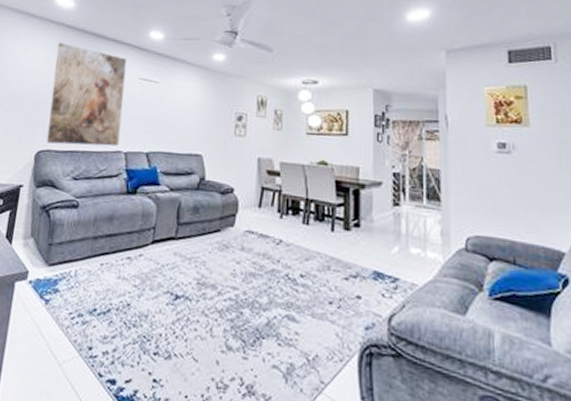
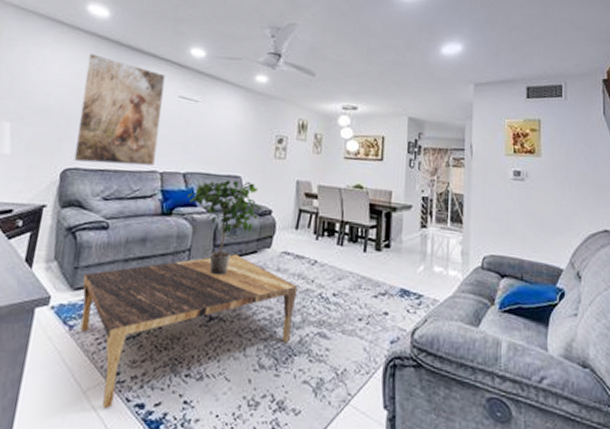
coffee table: none [55,232,263,383] -> present [80,254,298,410]
potted plant: none [150,159,224,254] -> present [187,180,262,276]

